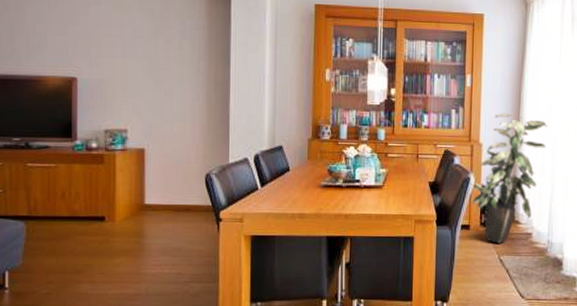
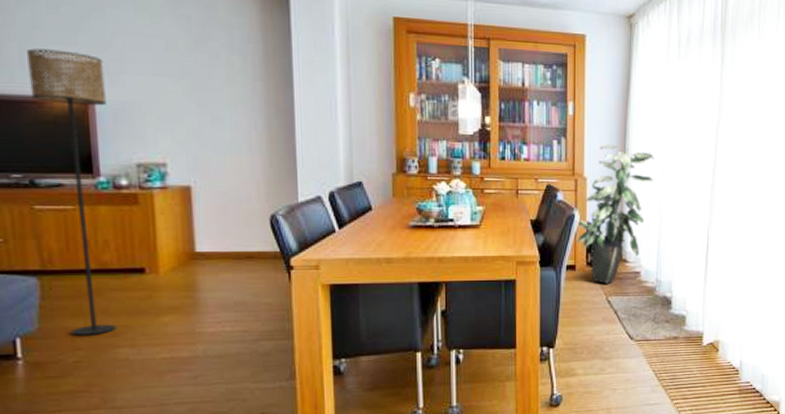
floor lamp: none [31,38,86,272] -> present [25,48,117,336]

